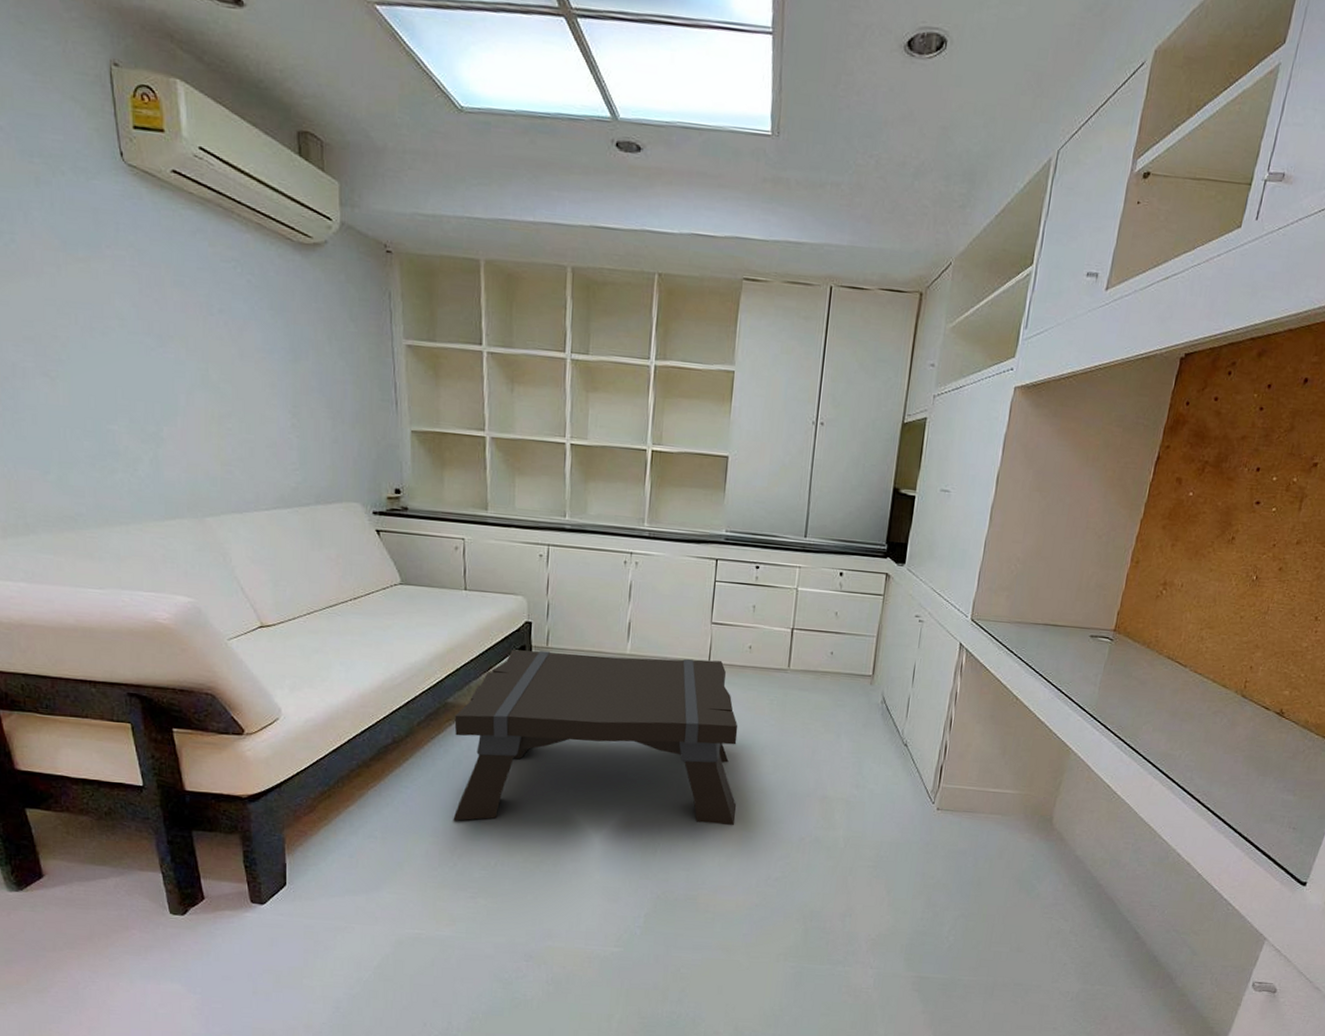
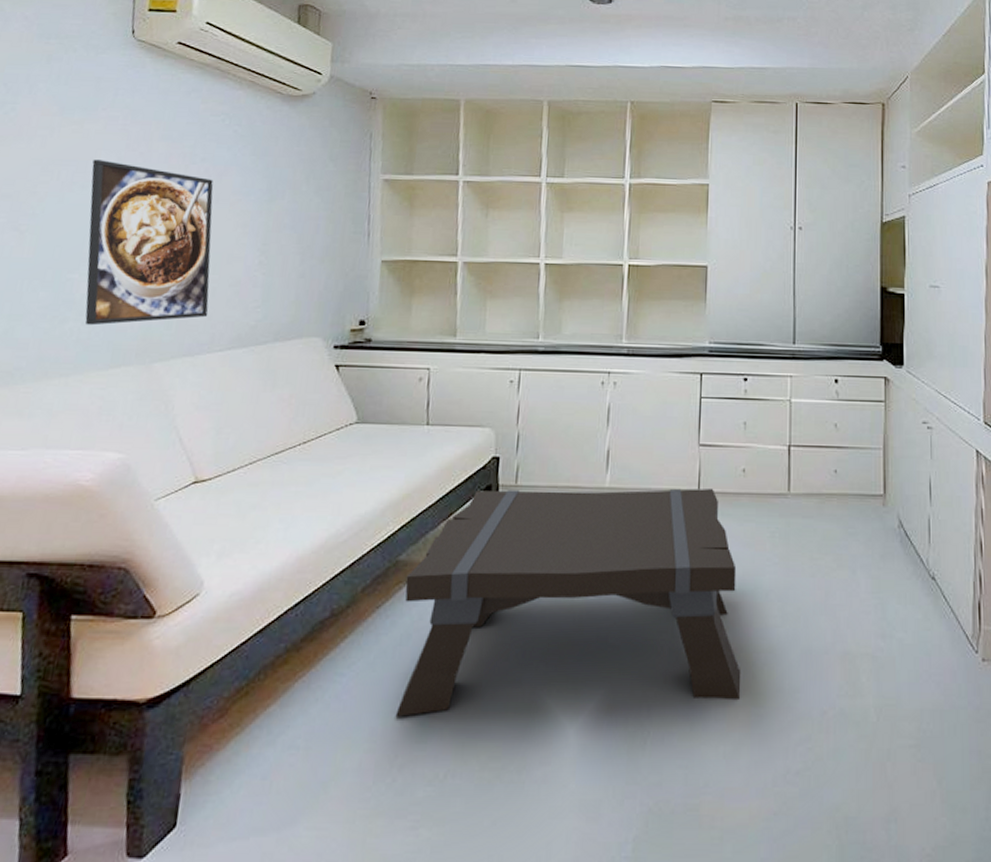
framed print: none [108,304,250,478] -> present [85,159,214,326]

